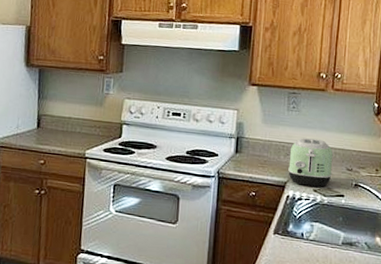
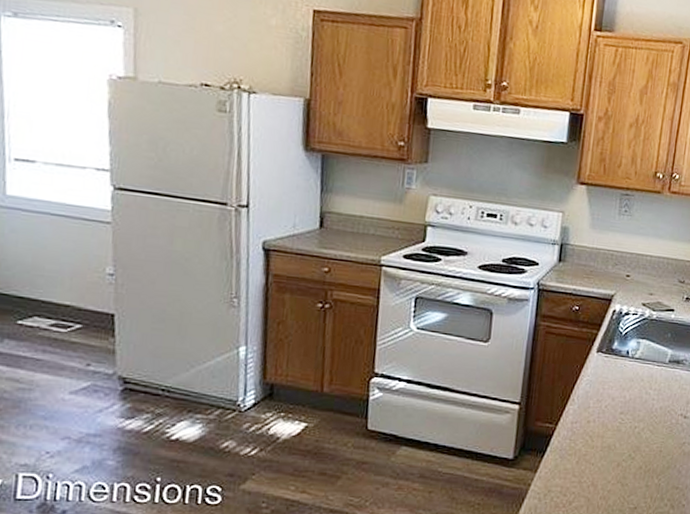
toaster: present [288,138,333,188] -> none [616,246,665,302]

